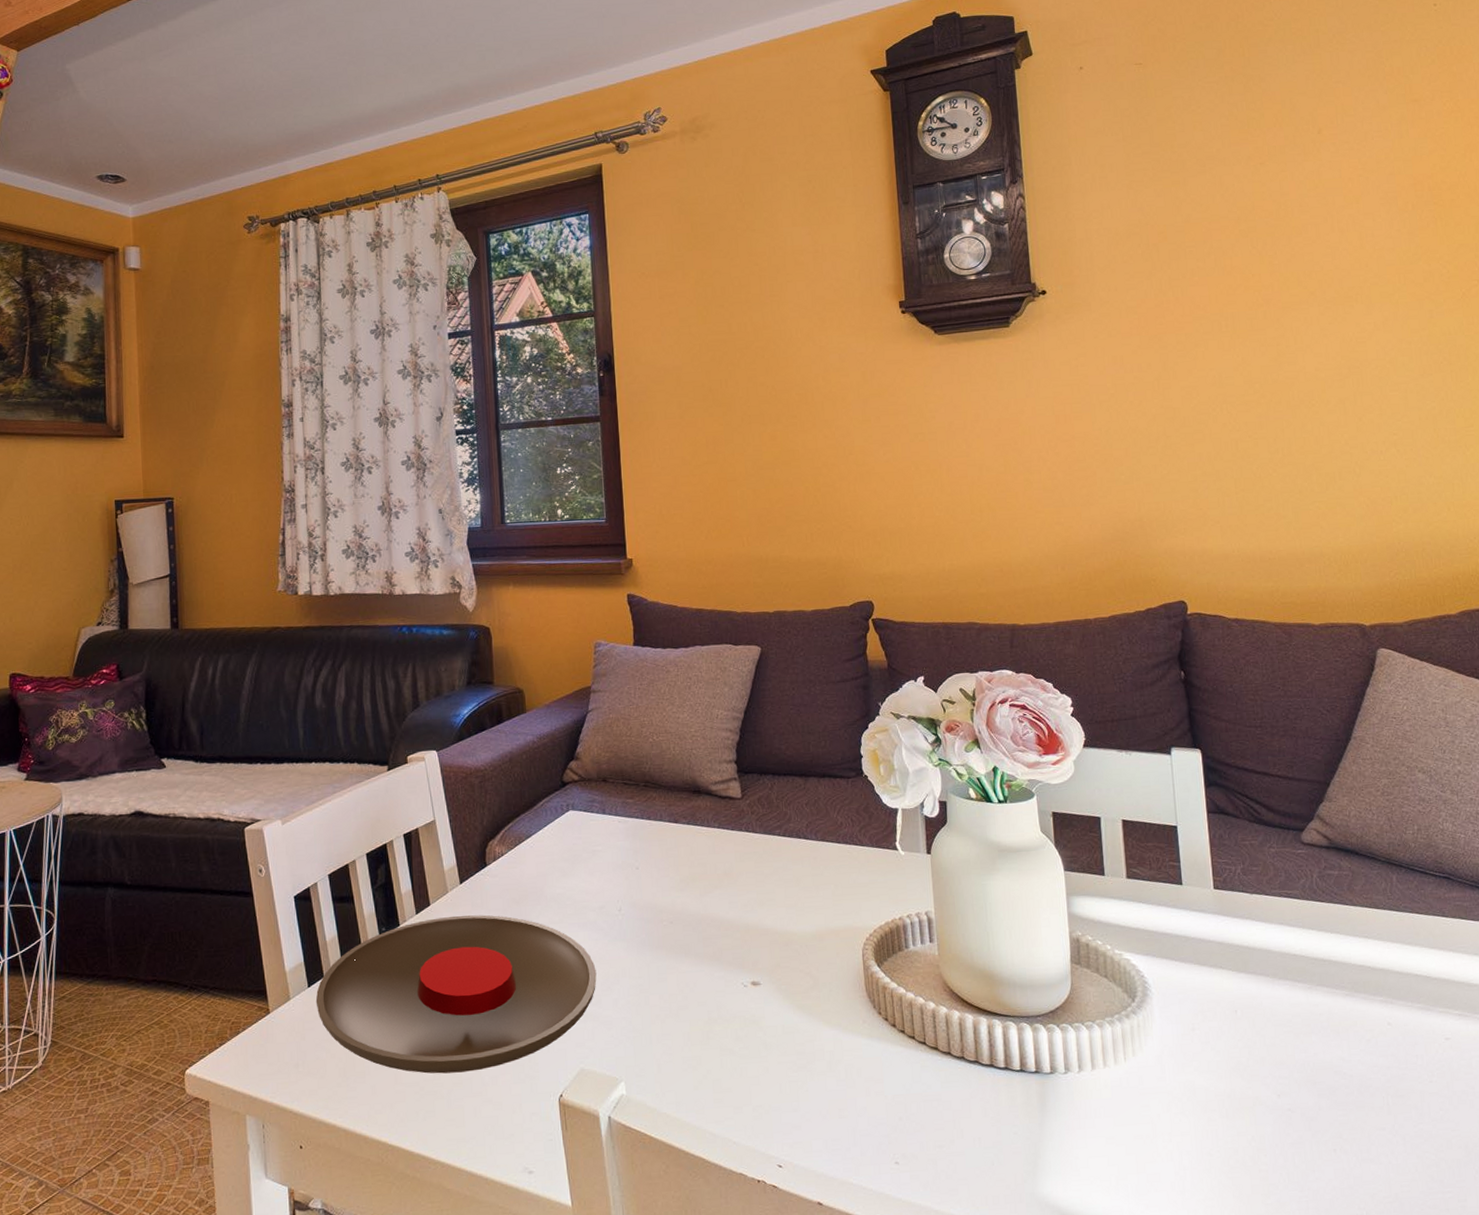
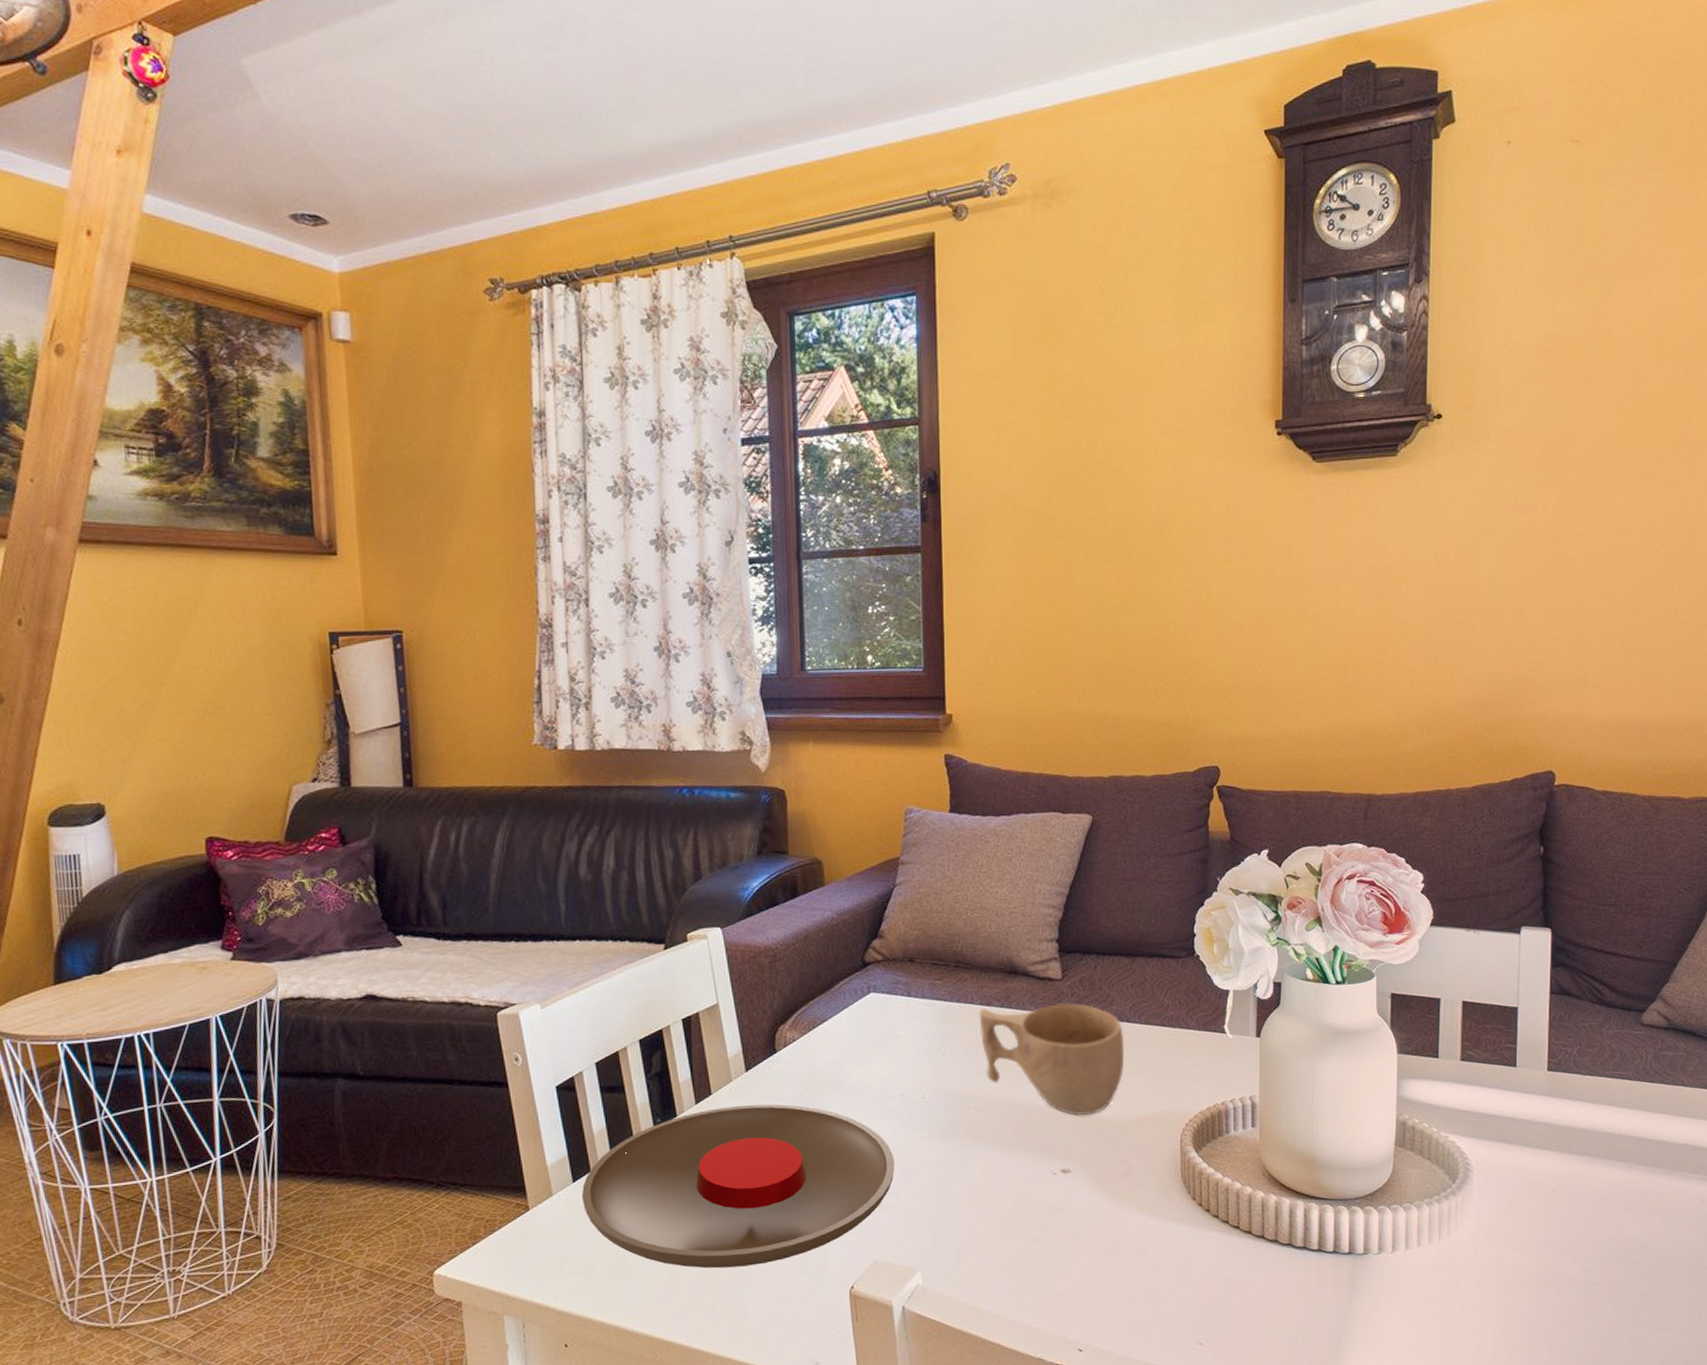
cup: none [668,821,804,930] -> present [979,1003,1125,1116]

